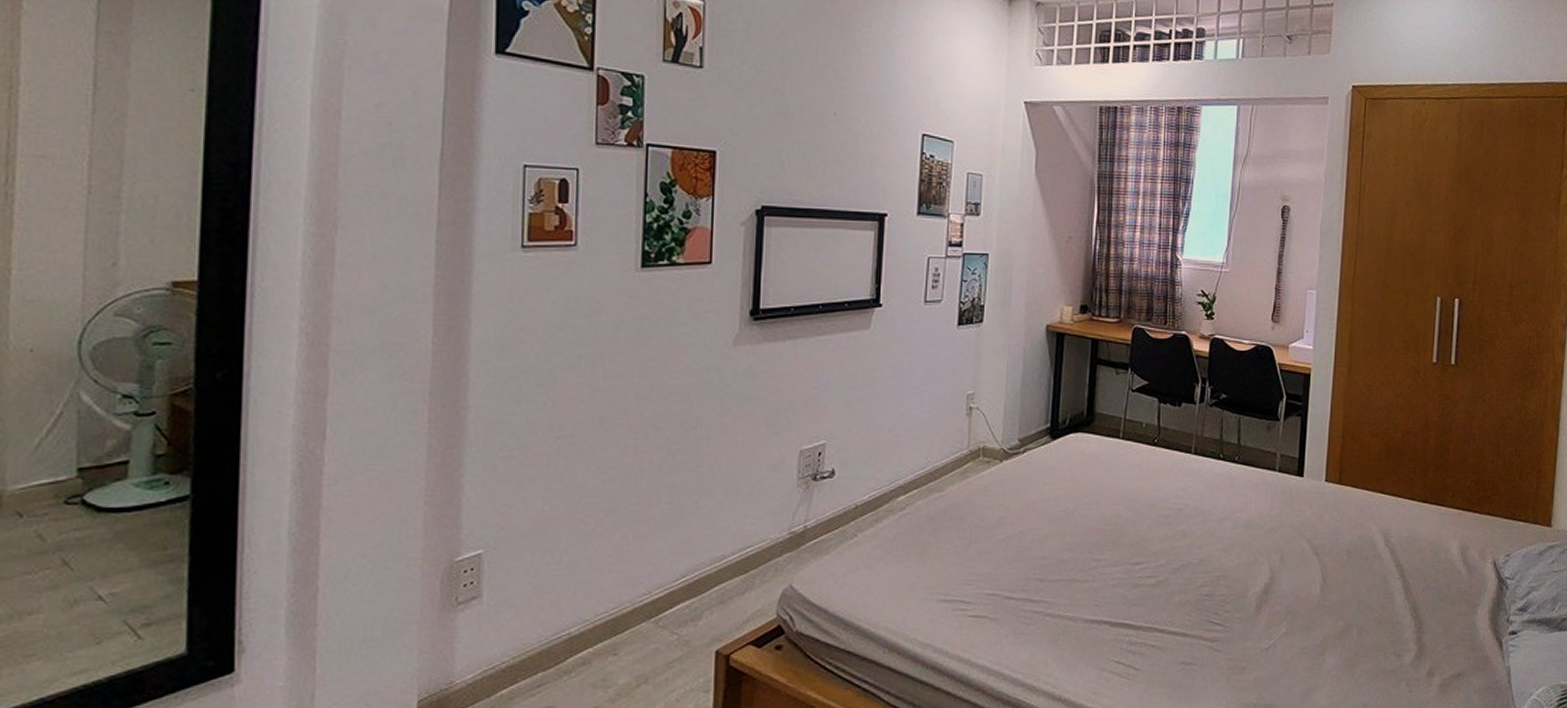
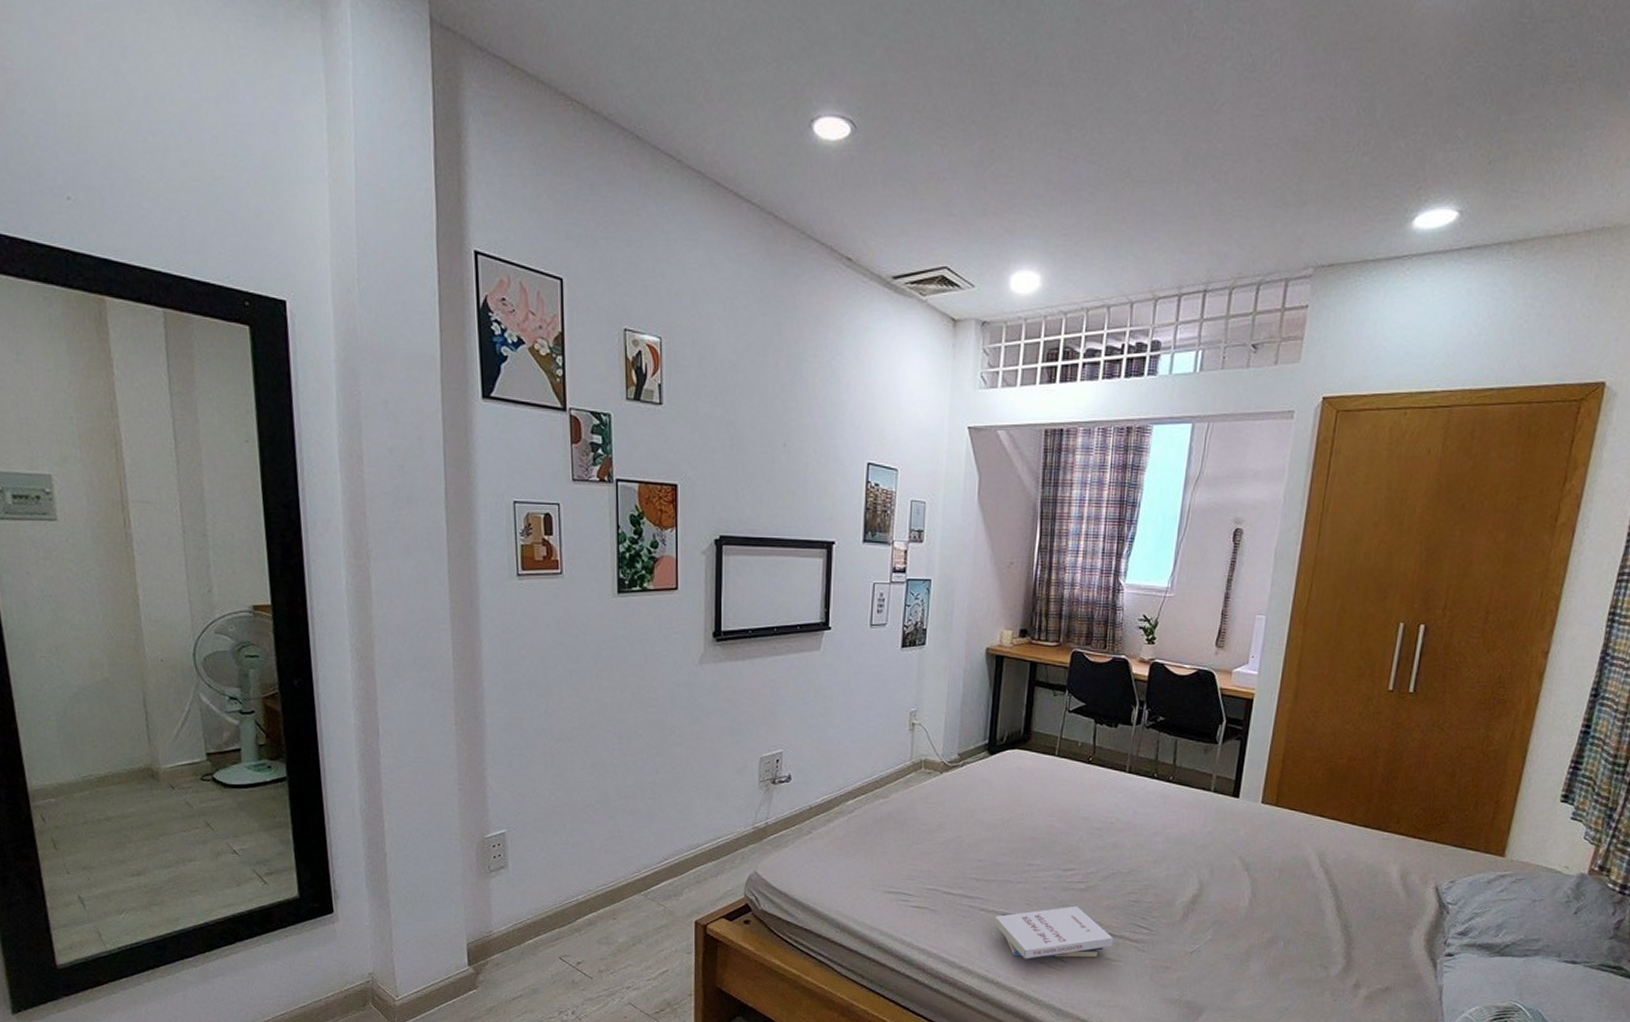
books: none [1060,604,1188,670] -> present [994,906,1114,959]

